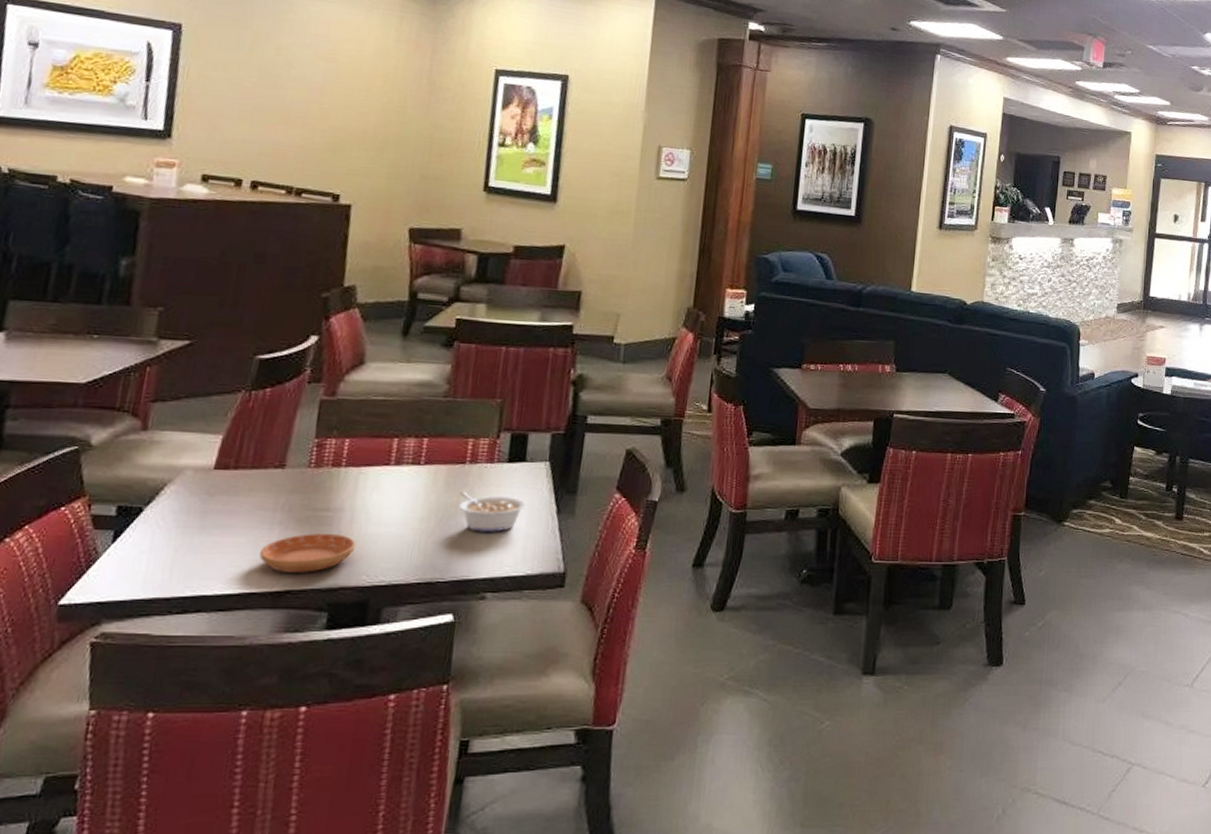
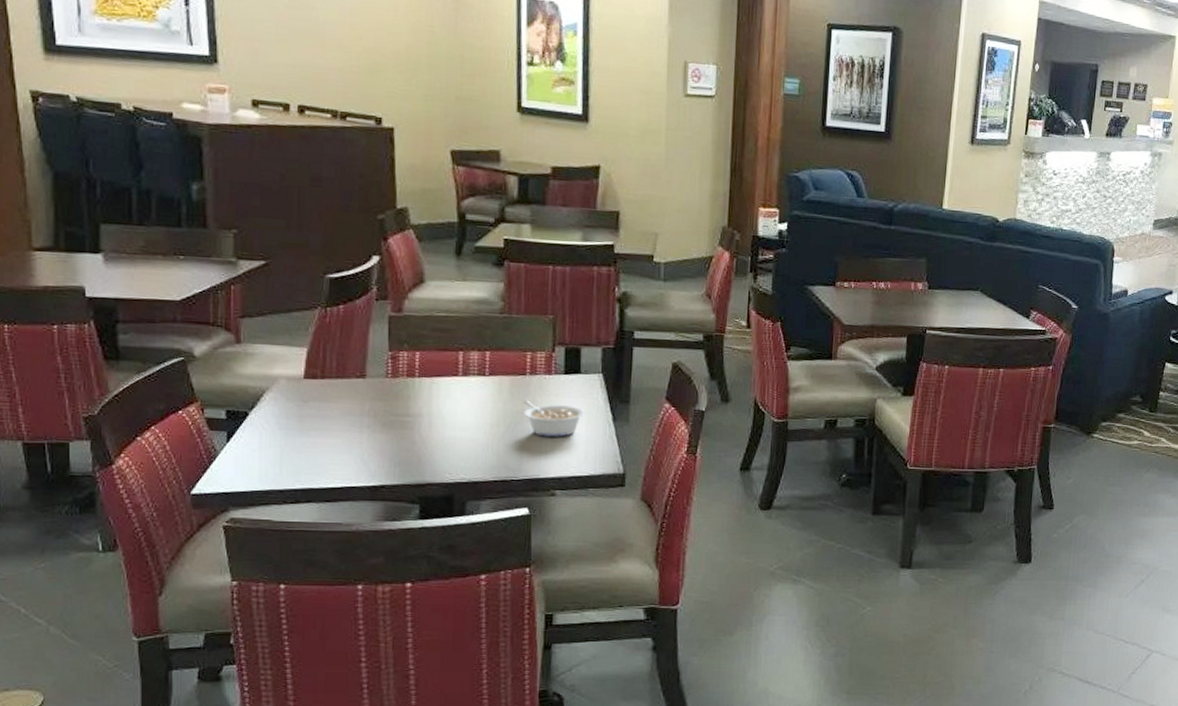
saucer: present [259,533,356,573] -> none [354,436,437,470]

